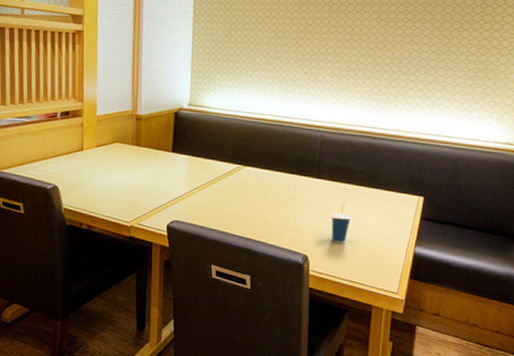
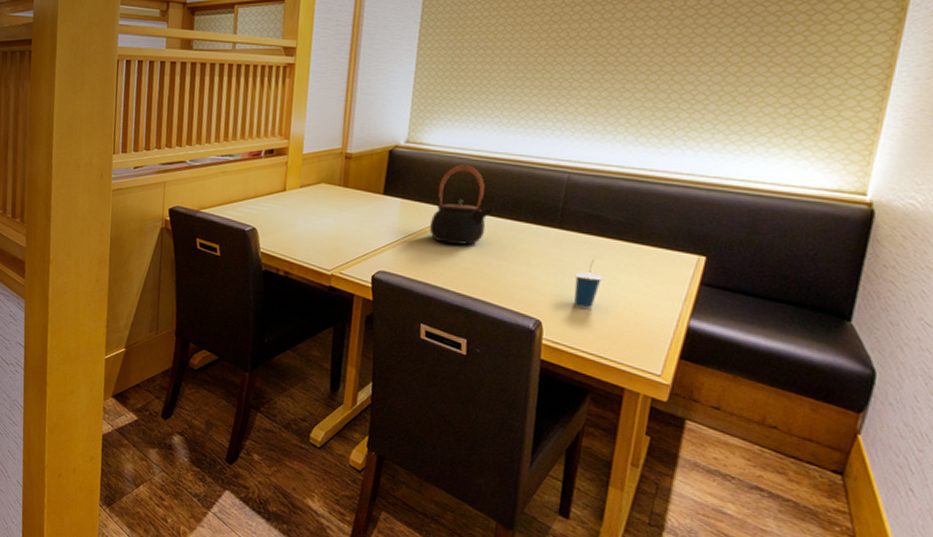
teapot: none [213,125,265,195] -> present [429,164,494,245]

